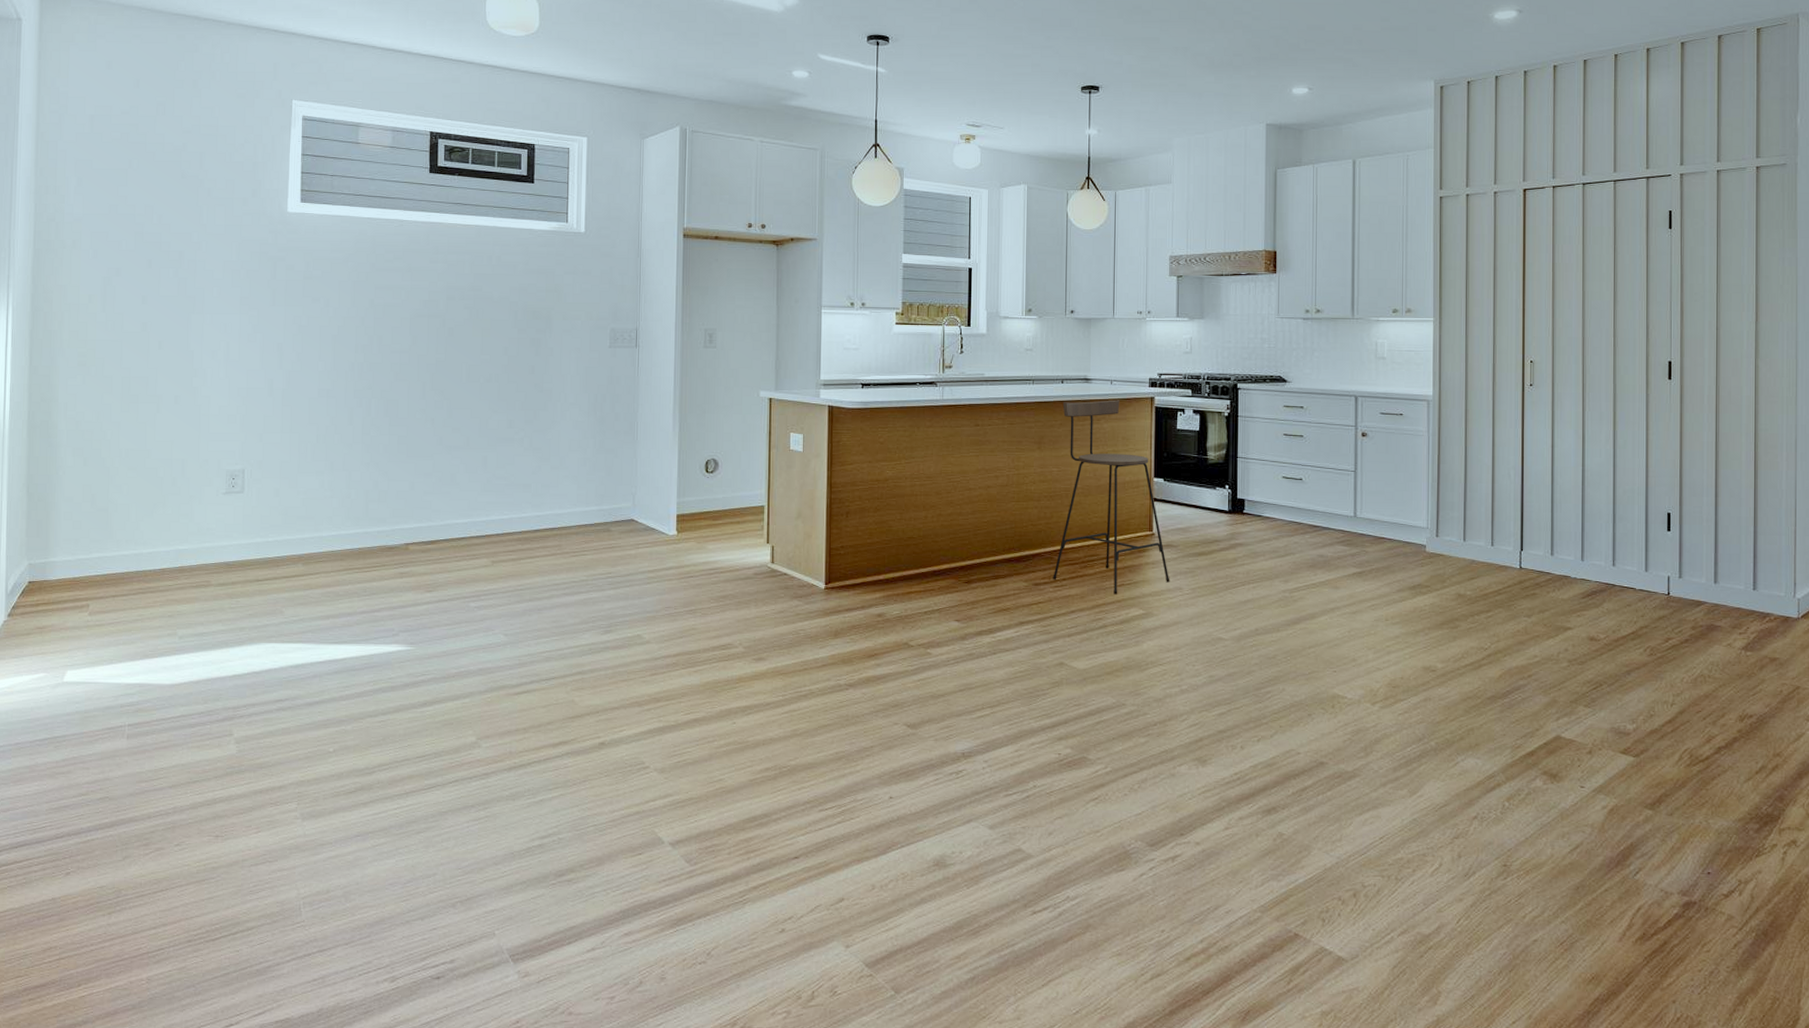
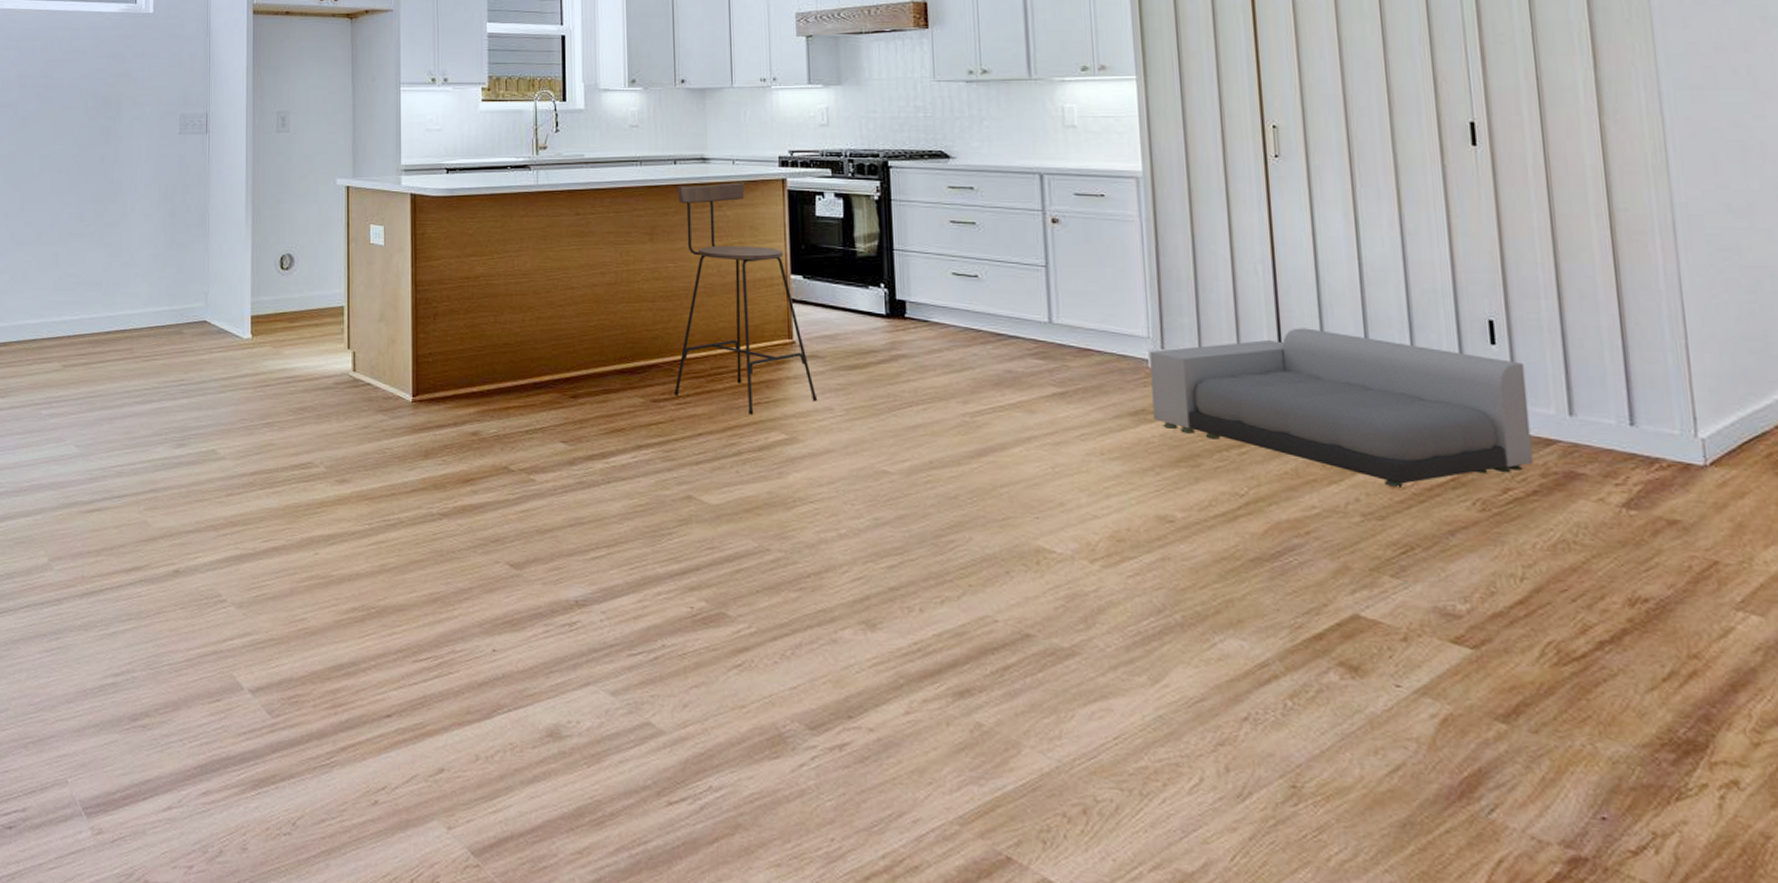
dog bed: none [1427,519,1688,640] -> present [1149,328,1534,487]

